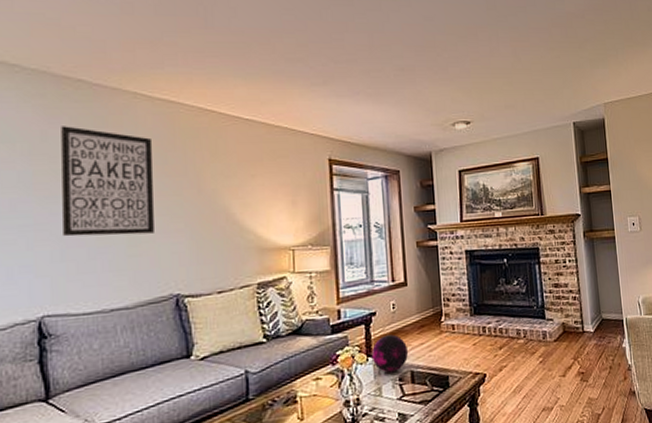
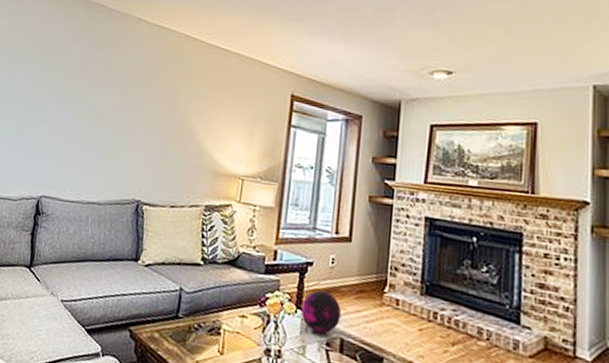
wall art: present [61,126,154,237] -> none [66,42,145,142]

